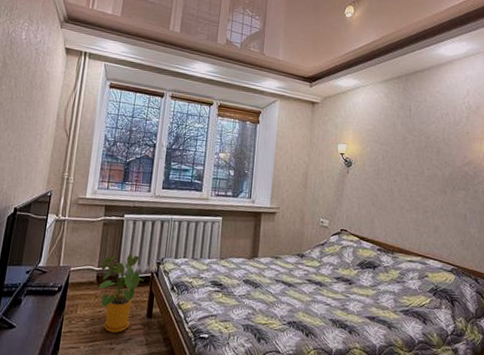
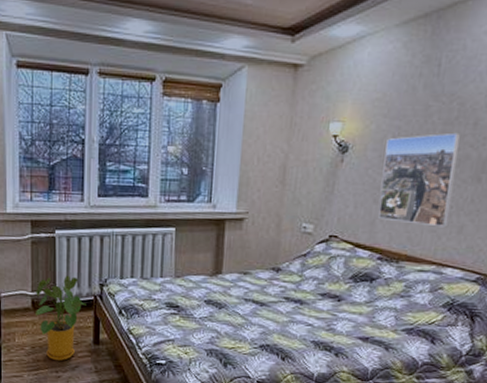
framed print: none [376,157,429,227] -> present [378,132,461,228]

